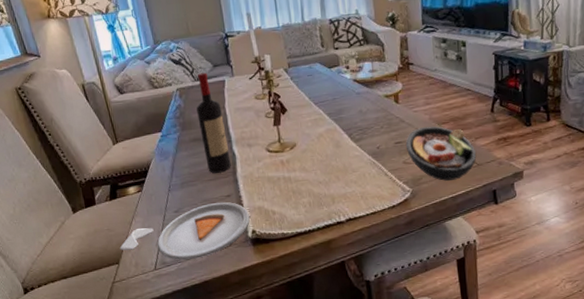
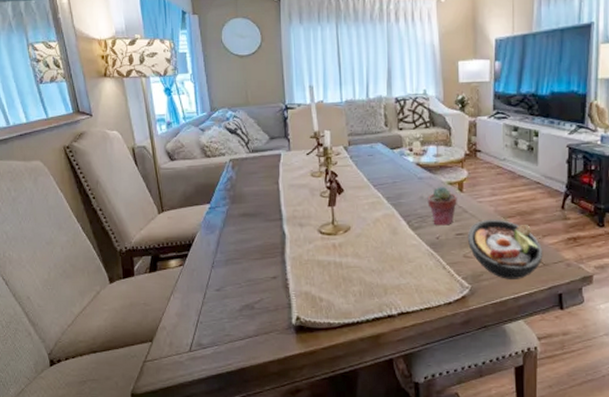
dinner plate: present [119,201,250,260] -> none [155,283,295,343]
wine bottle: present [196,72,231,173] -> none [249,144,280,252]
potted succulent: none [366,99,394,136] -> present [427,186,457,226]

